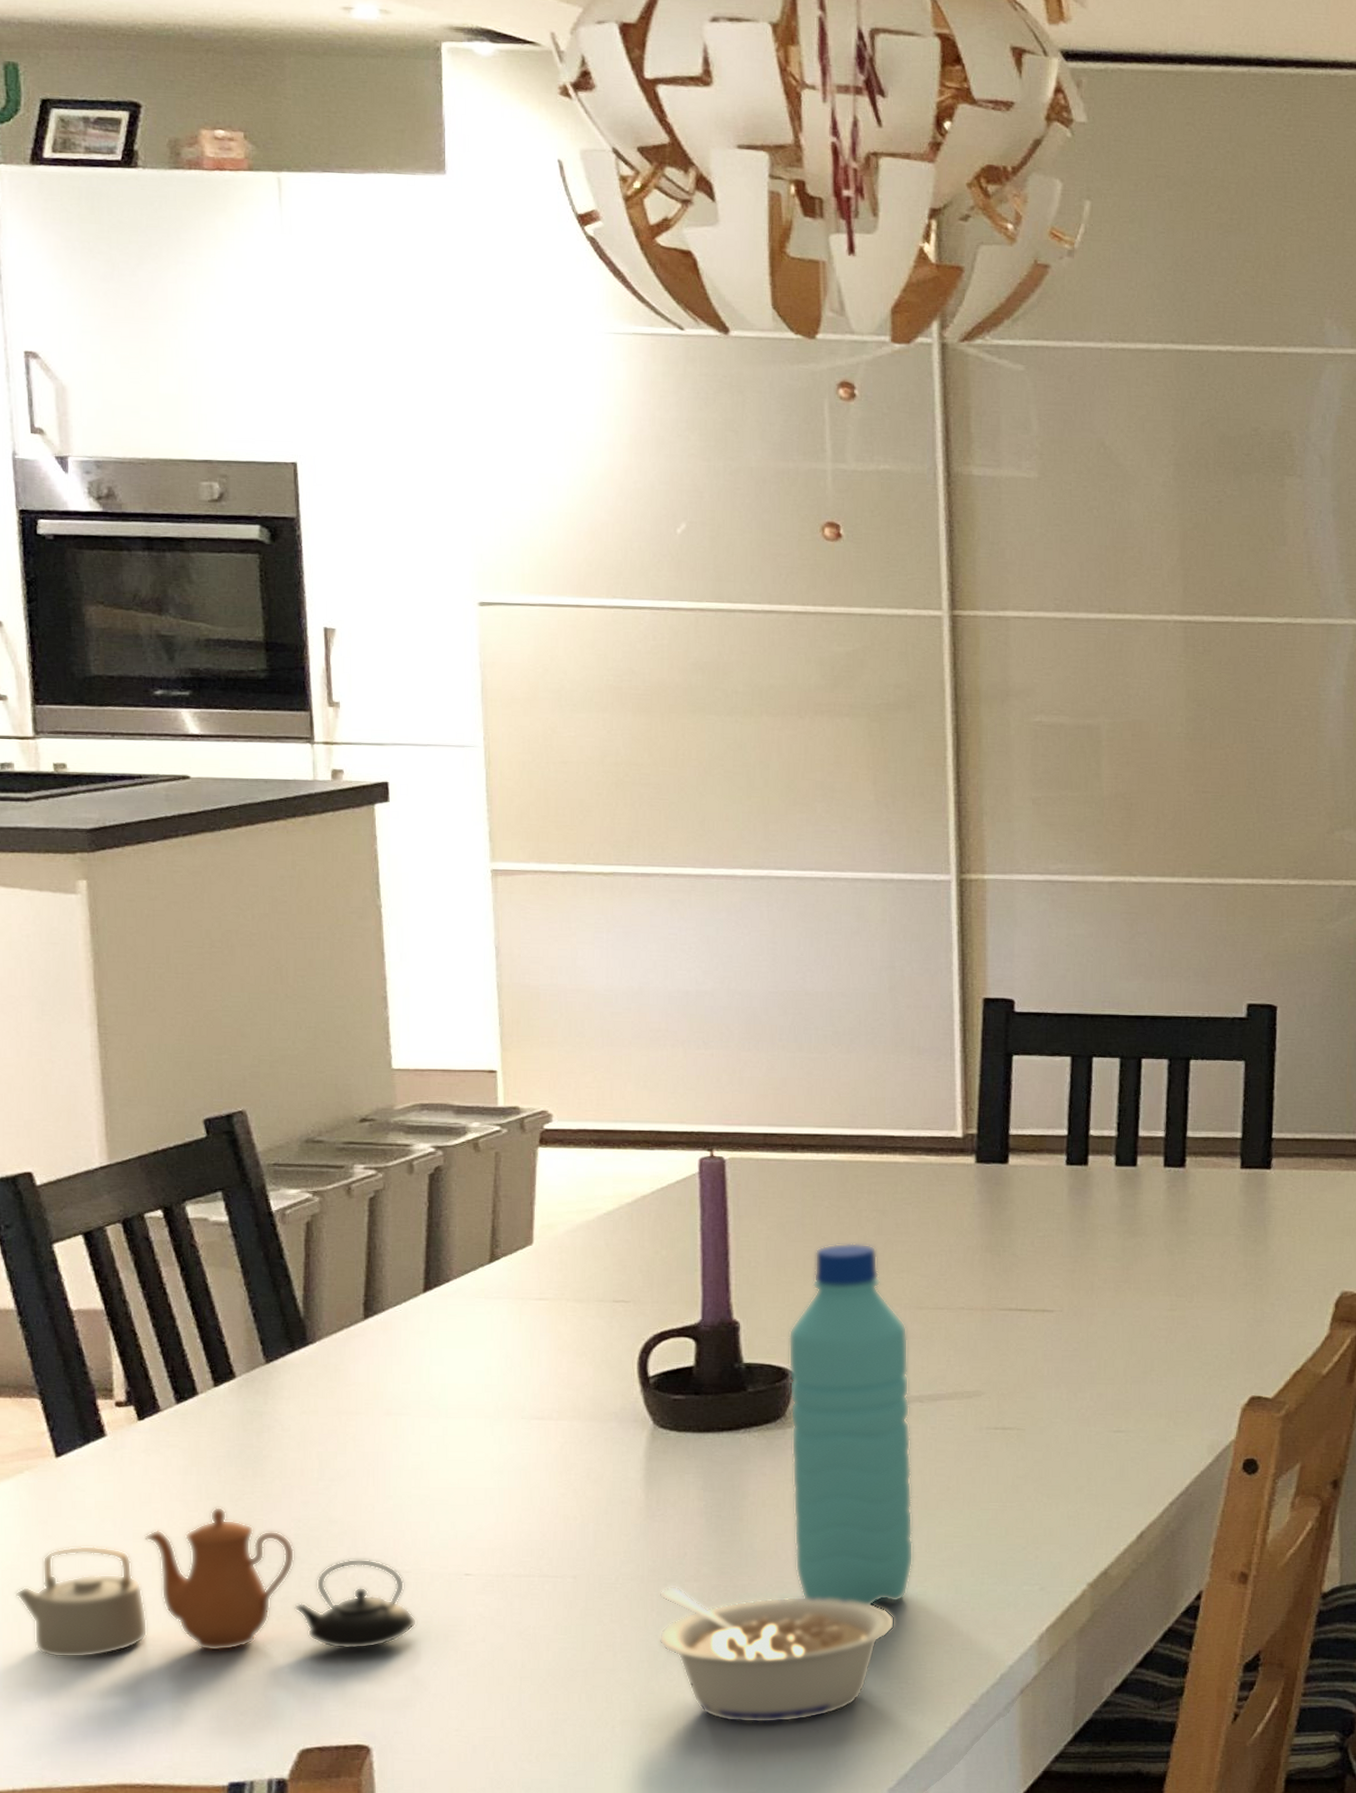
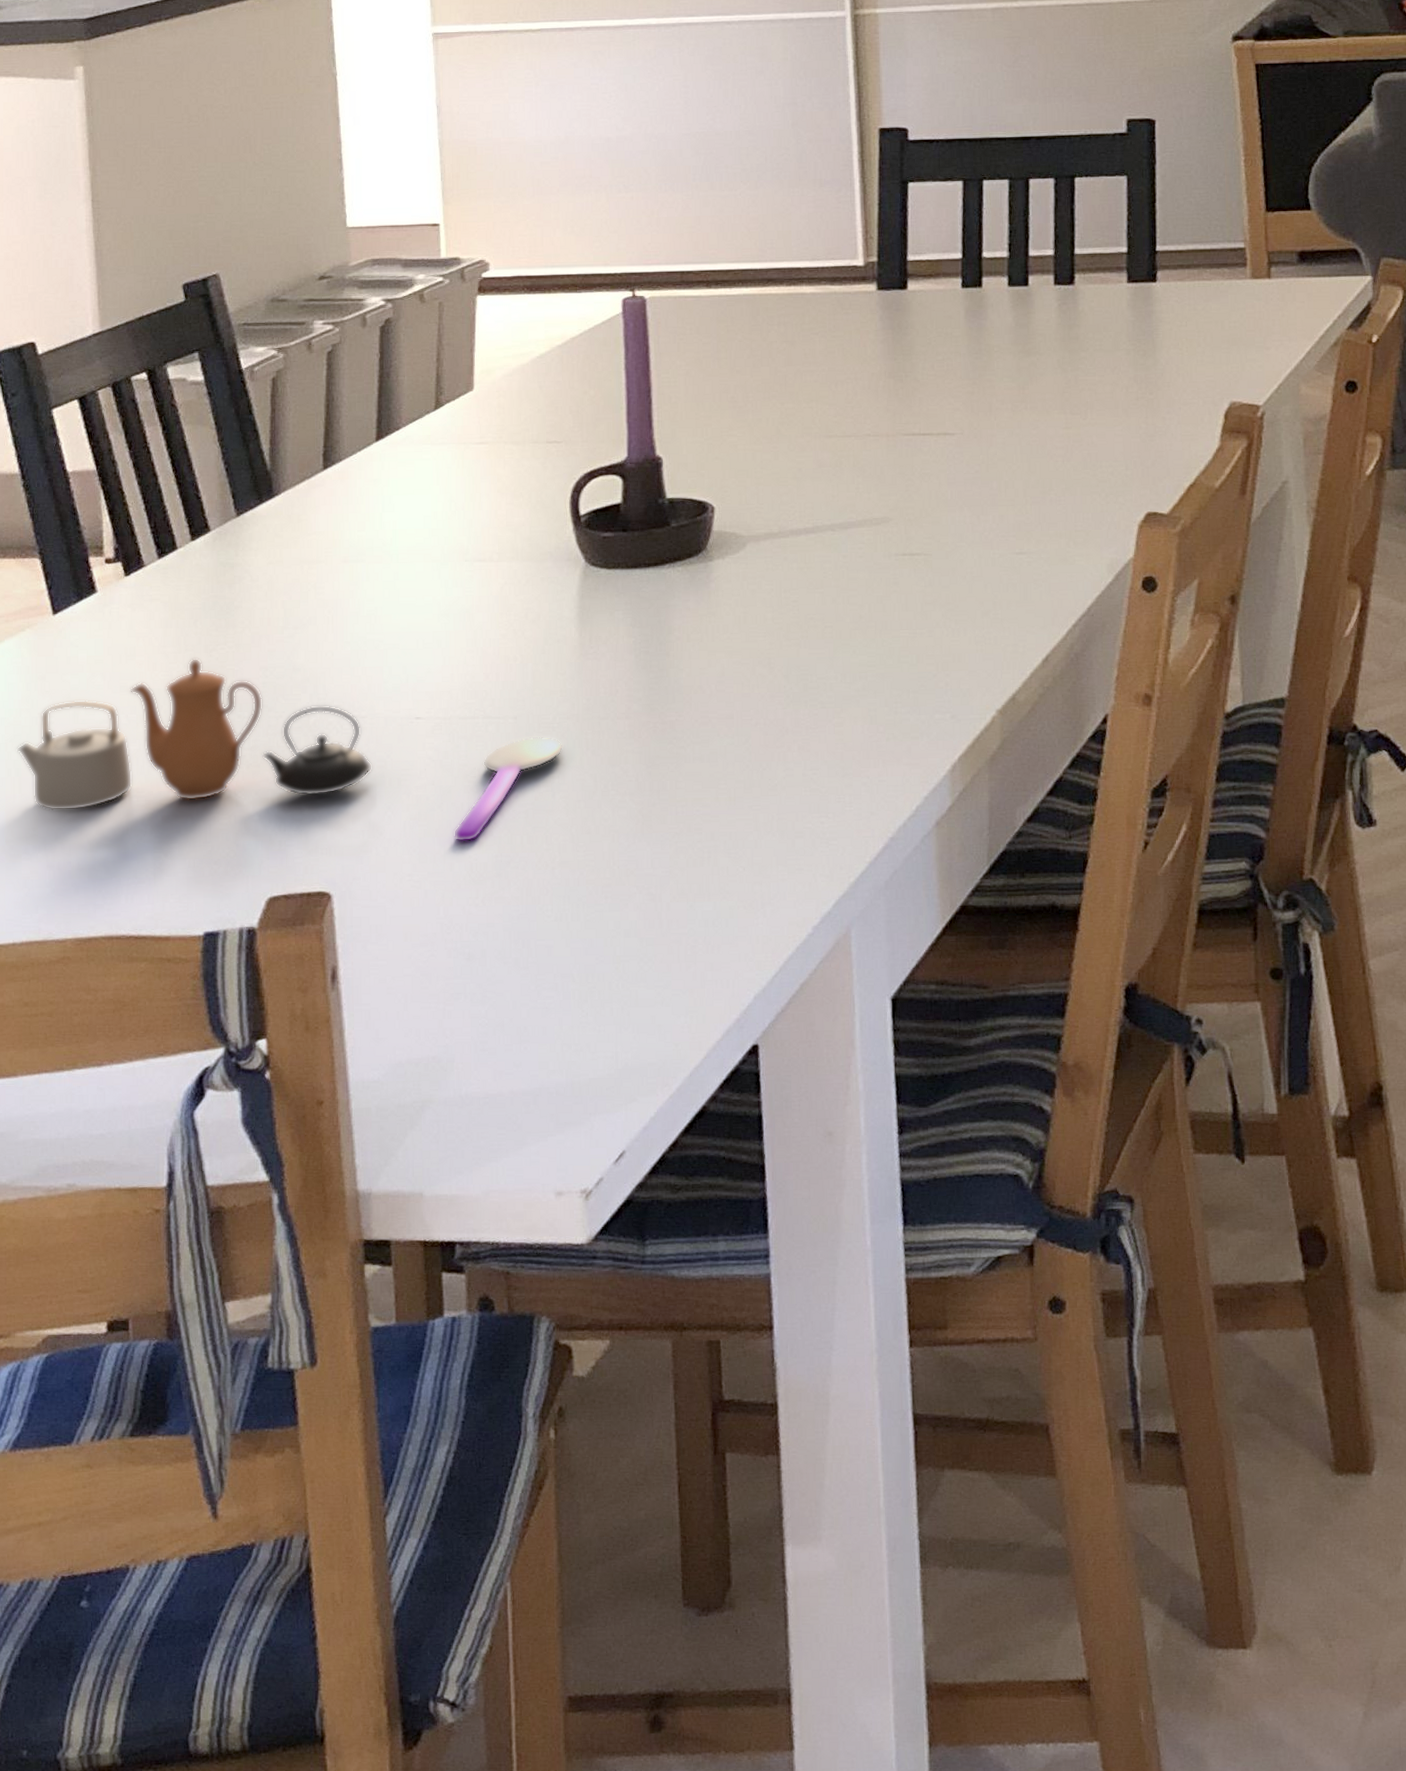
spoon: none [505,1596,626,1699] -> present [453,736,563,842]
legume: present [659,1586,895,1723] -> none [593,724,815,862]
water bottle: present [788,1242,914,1605] -> none [708,374,830,738]

